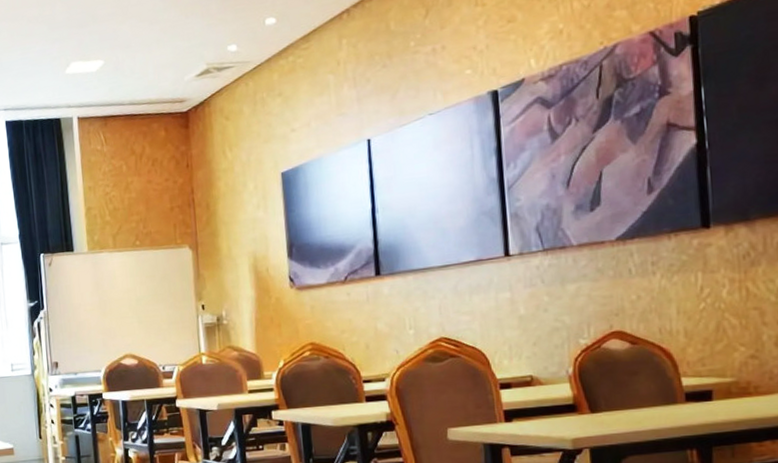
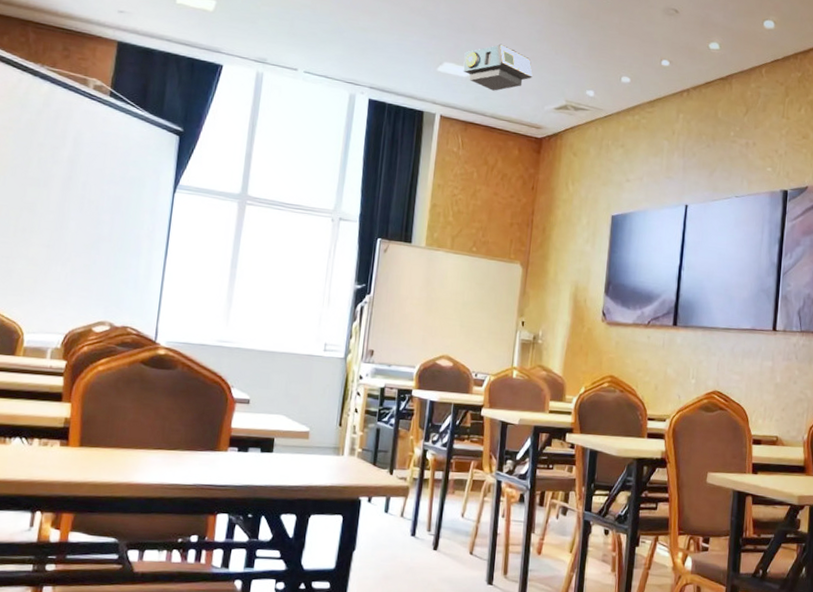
projector: none [90,25,165,77] -> present [463,43,533,91]

